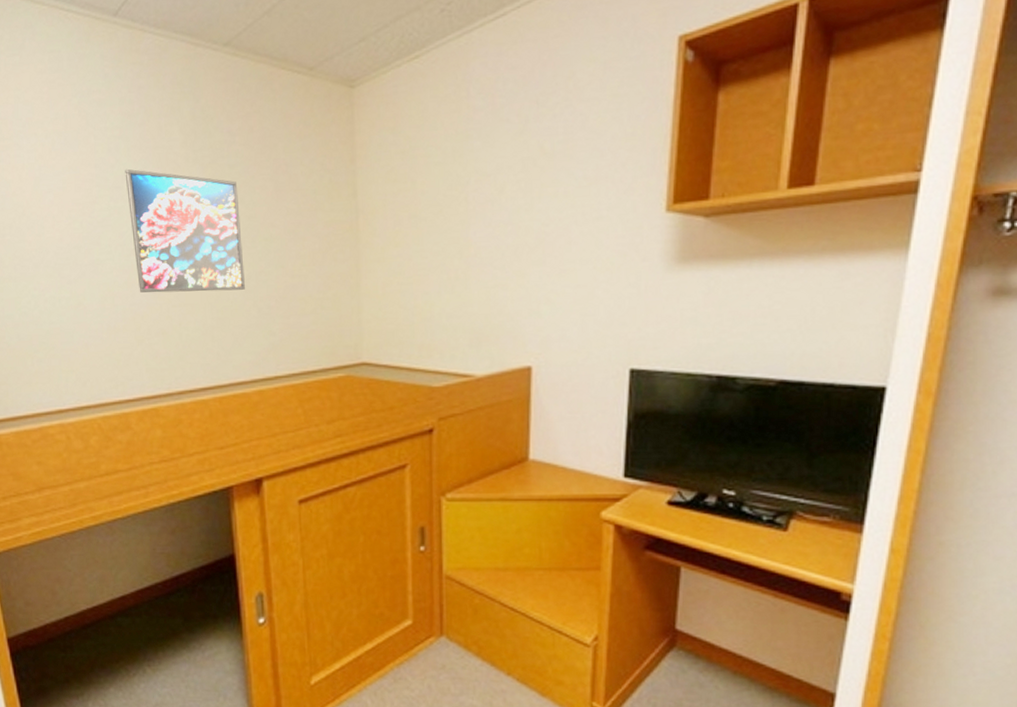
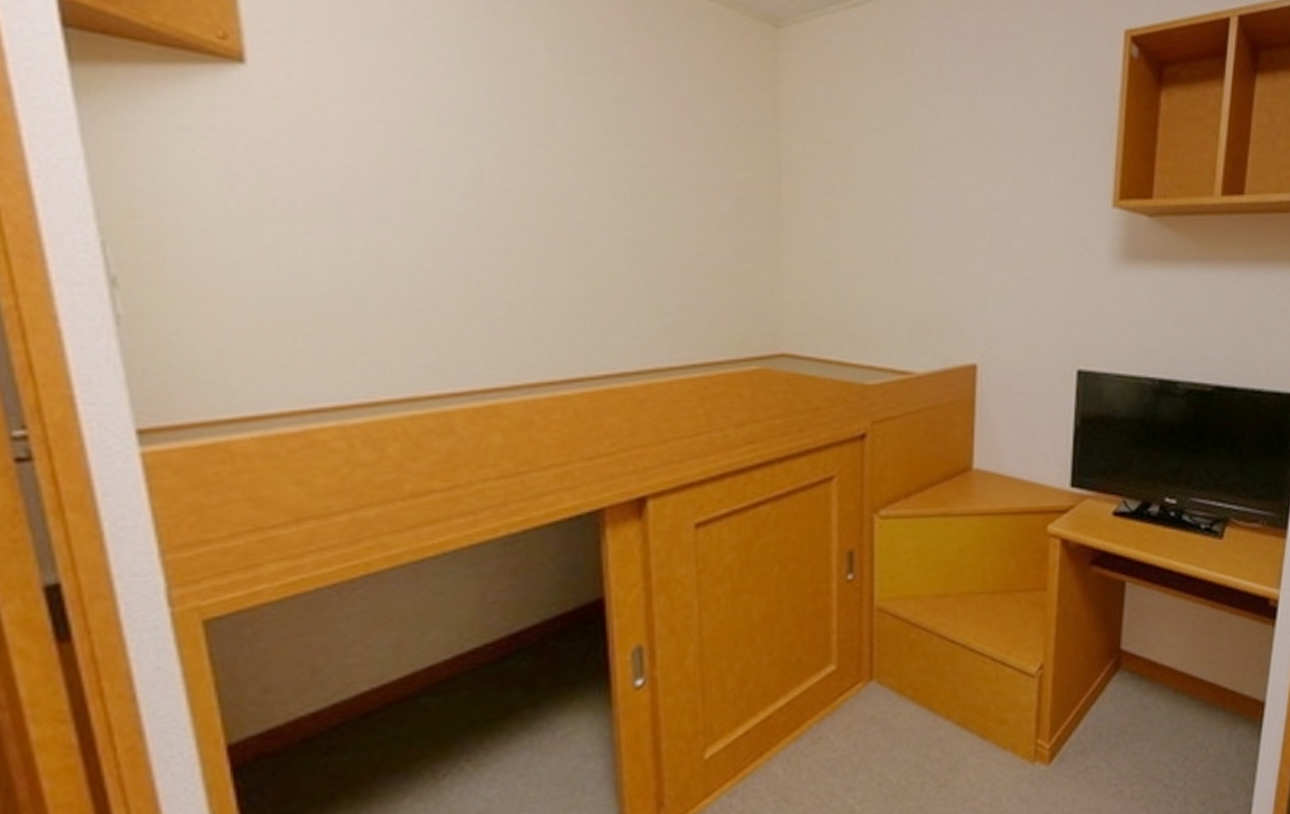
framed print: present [125,169,245,293] -> none [460,84,631,256]

